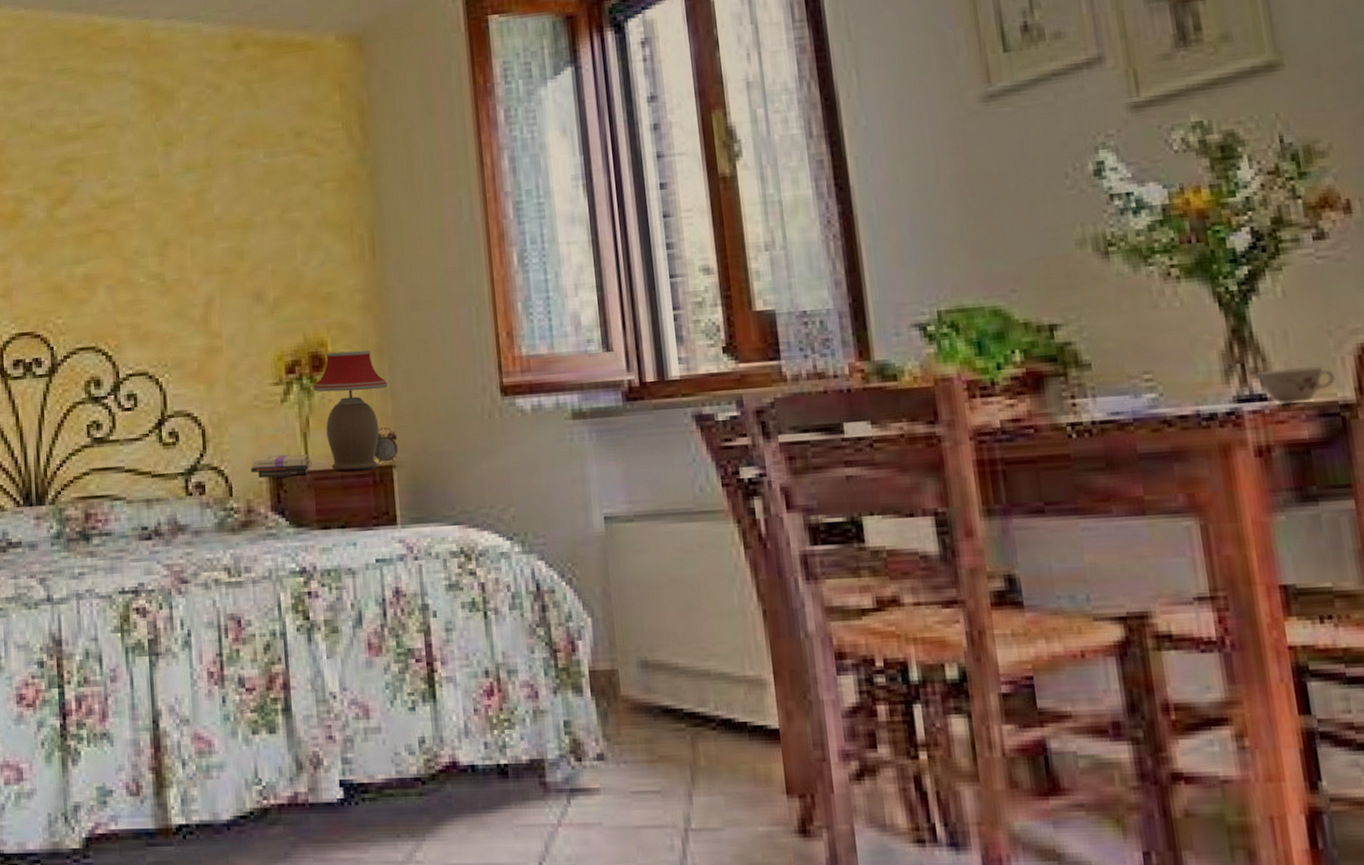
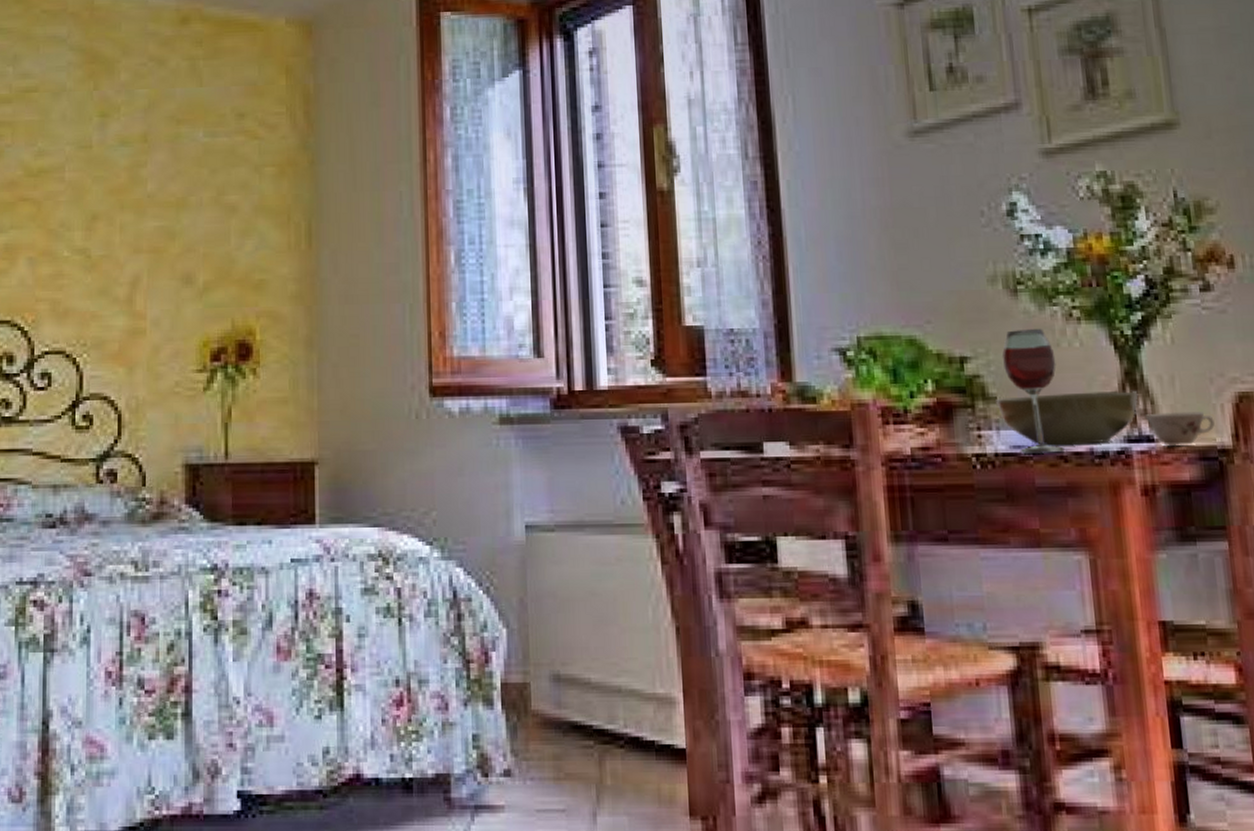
books: present [251,453,310,479] -> none [167,445,229,469]
table lamp: present [312,350,388,473] -> none [237,341,316,467]
alarm clock: present [374,427,399,464] -> none [296,422,322,460]
bowl: none [1090,348,1248,411] -> present [996,390,1139,446]
wineglass: none [1094,290,1168,420] -> present [1002,328,1065,454]

